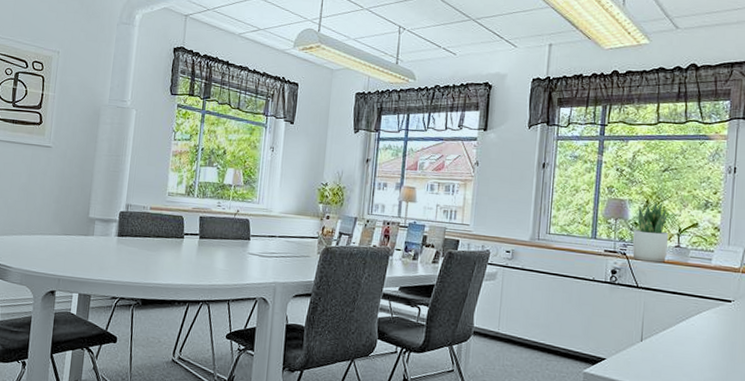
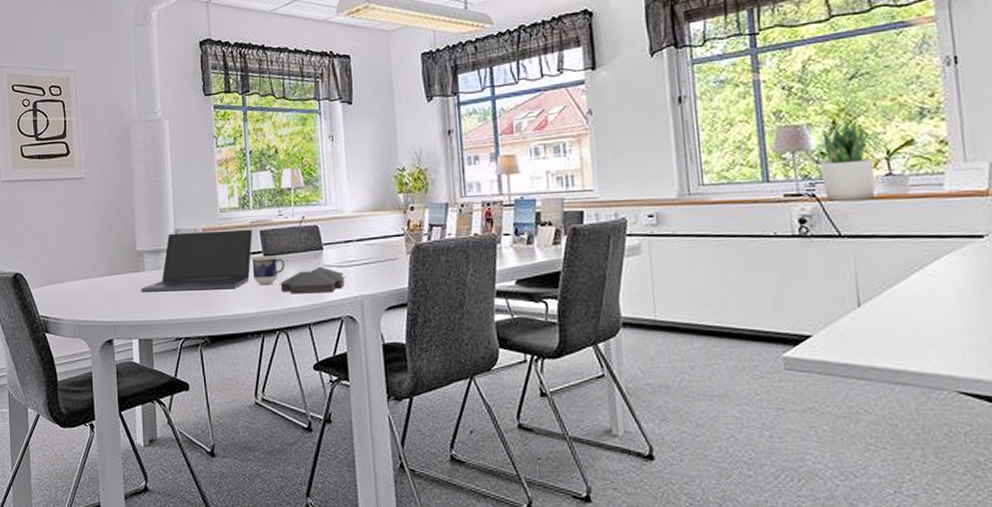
laptop: none [87,207,193,262] -> present [141,229,253,292]
cup: none [187,237,216,263] -> present [251,255,285,285]
papers: none [208,253,265,277] -> present [279,266,346,294]

